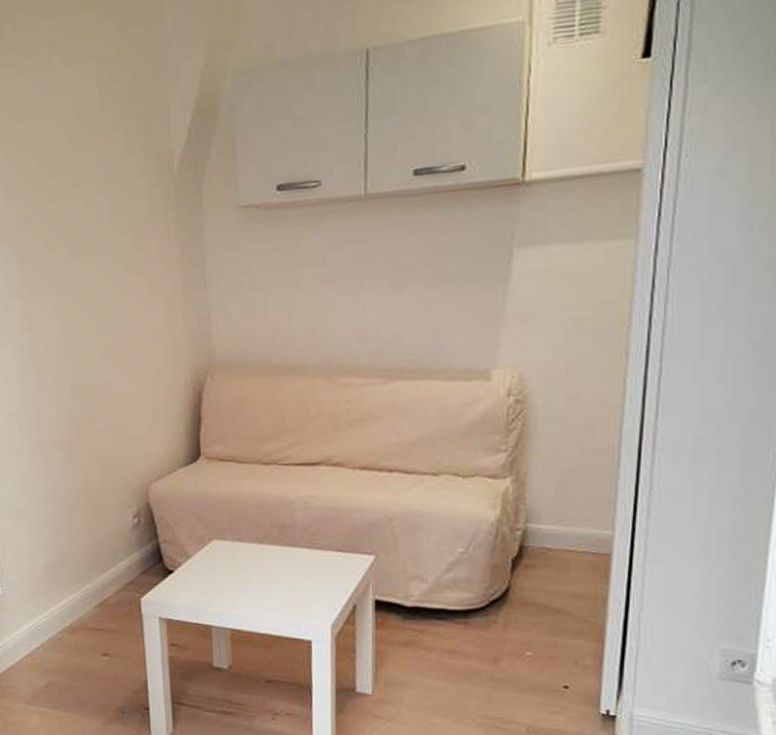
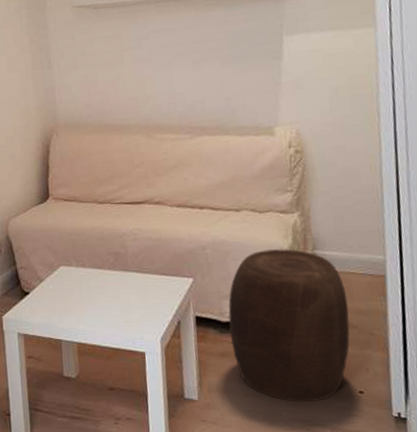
stool: none [415,521,562,698] -> present [228,249,350,402]

